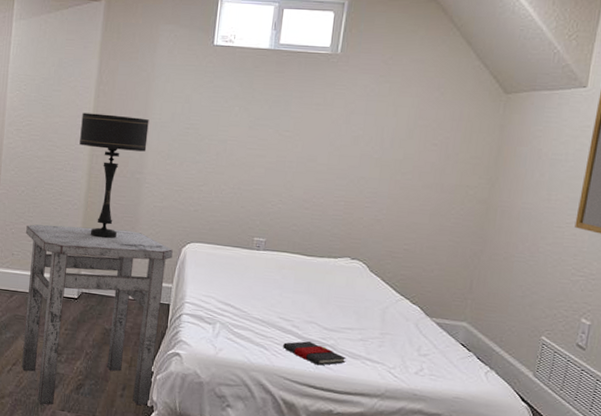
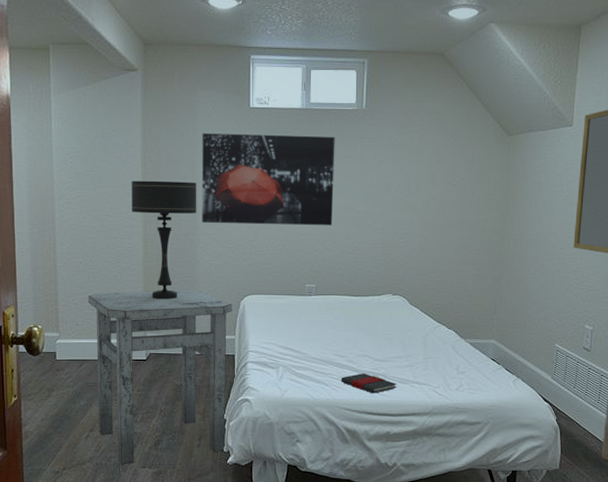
wall art: none [150,68,303,177] -> present [201,133,335,226]

